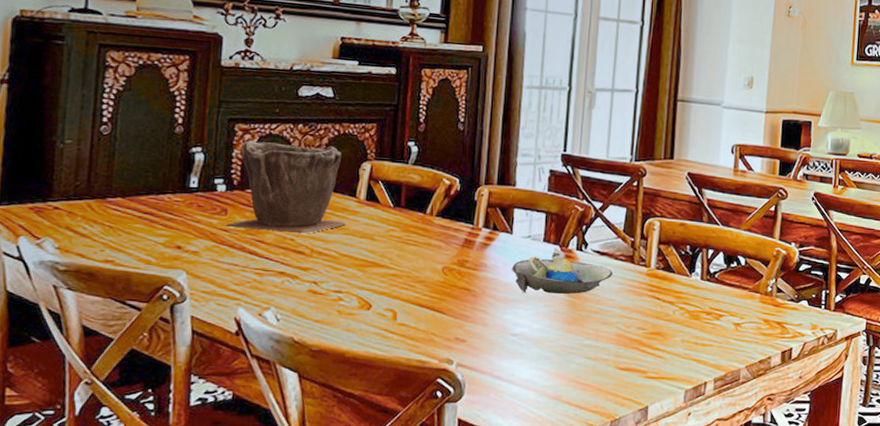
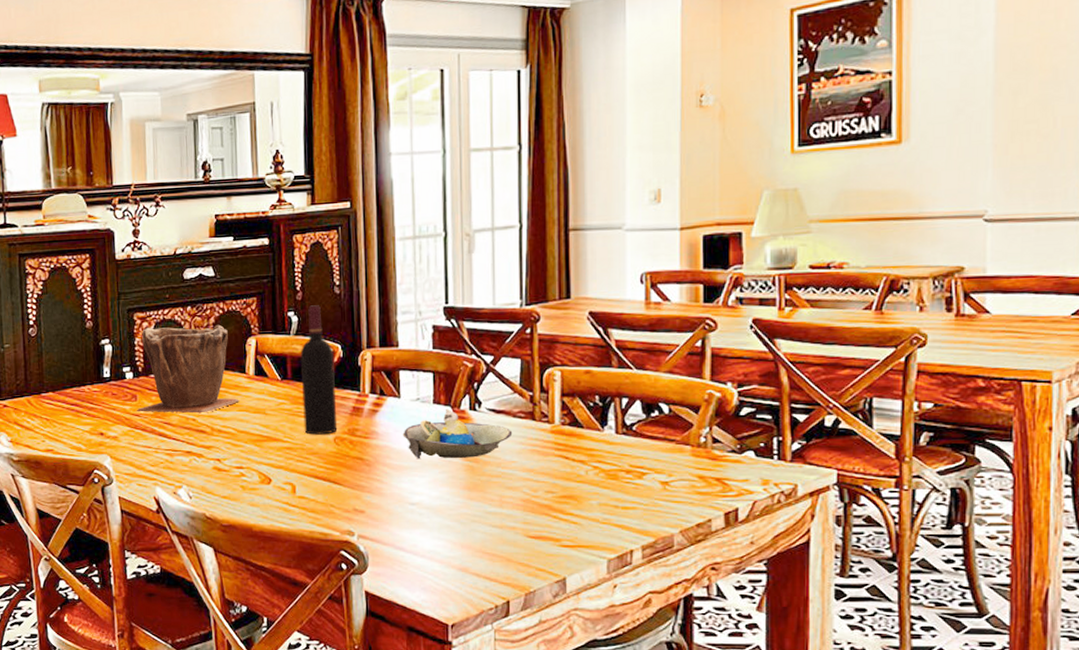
wine bottle: none [412,138,451,264] -> present [300,305,338,435]

